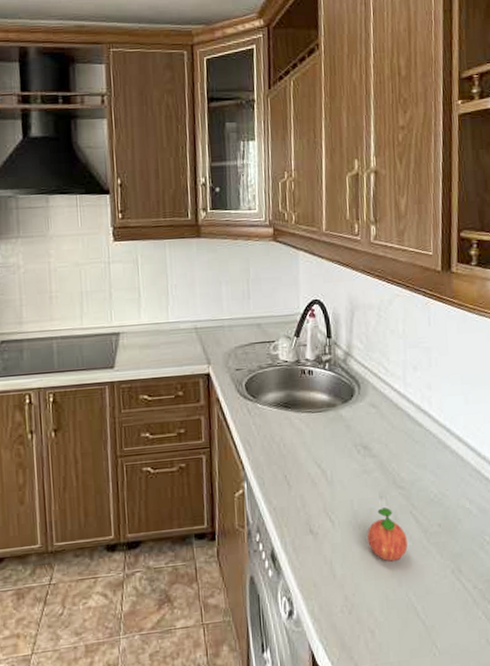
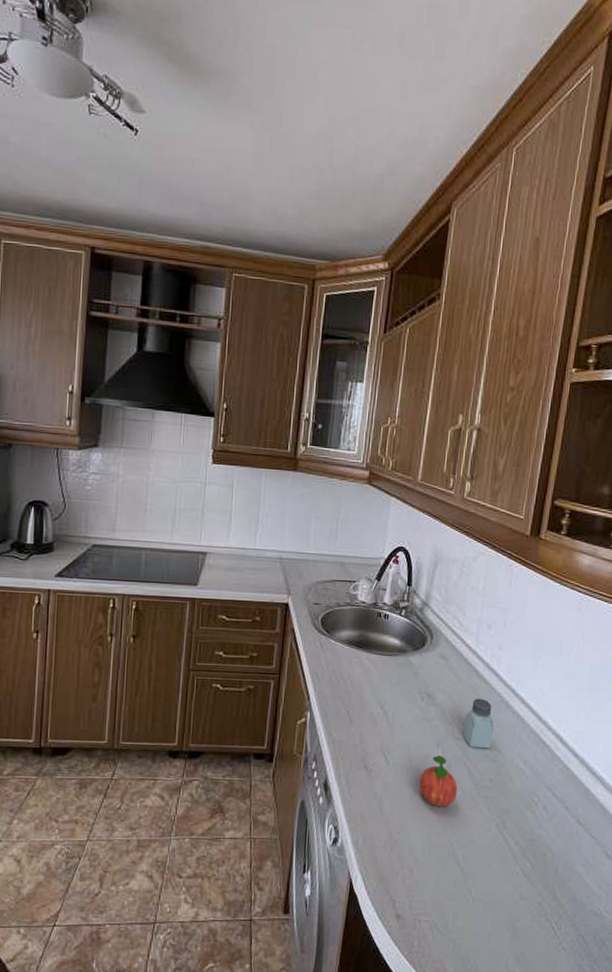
saltshaker: none [404,442,435,494] -> present [463,698,494,749]

